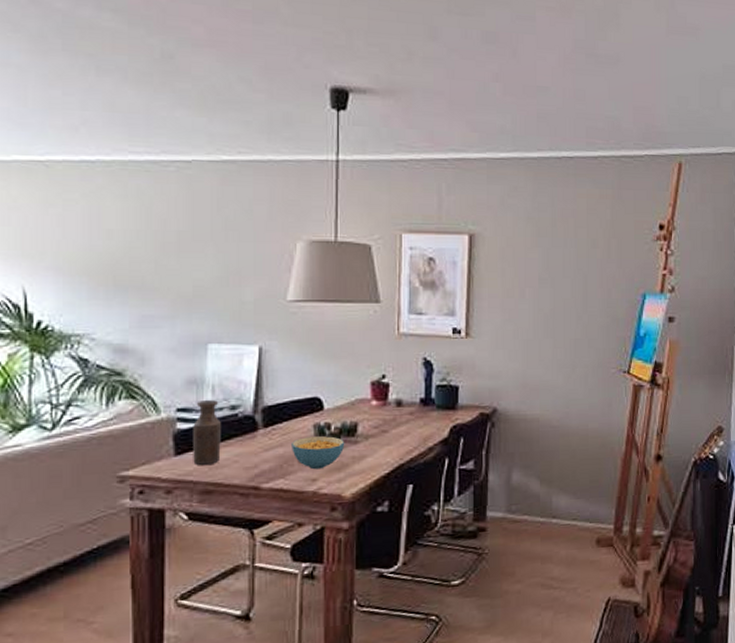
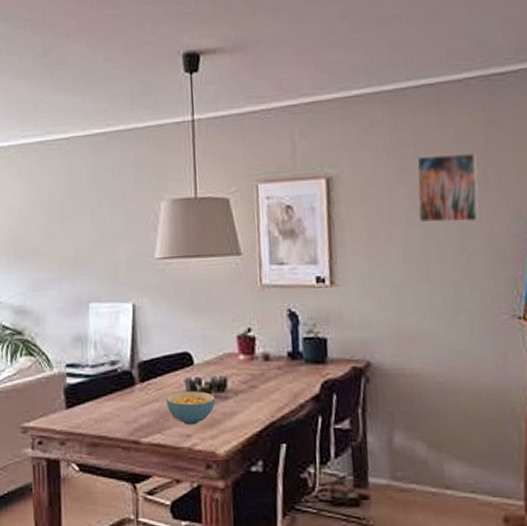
bottle: present [193,400,221,465] -> none [80,356,105,418]
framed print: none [549,223,603,286] -> present [416,153,479,223]

